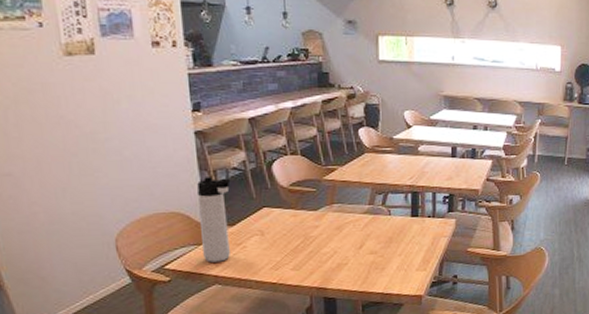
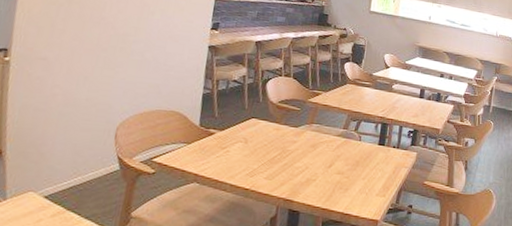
thermos bottle: present [196,177,231,263] -> none [189,84,230,162]

